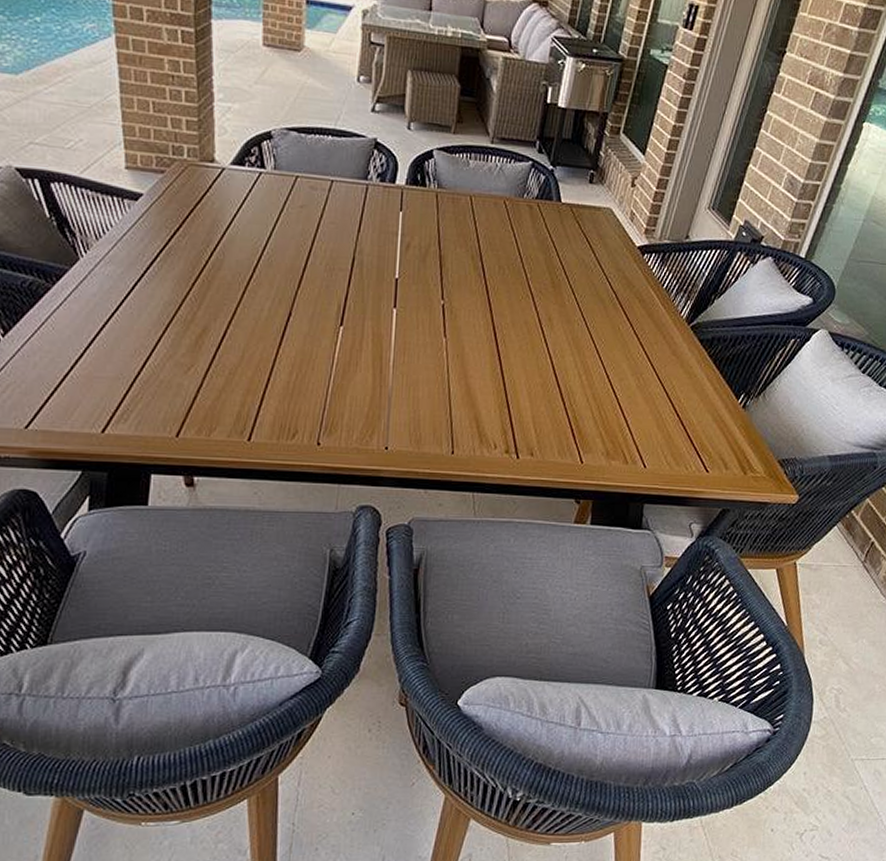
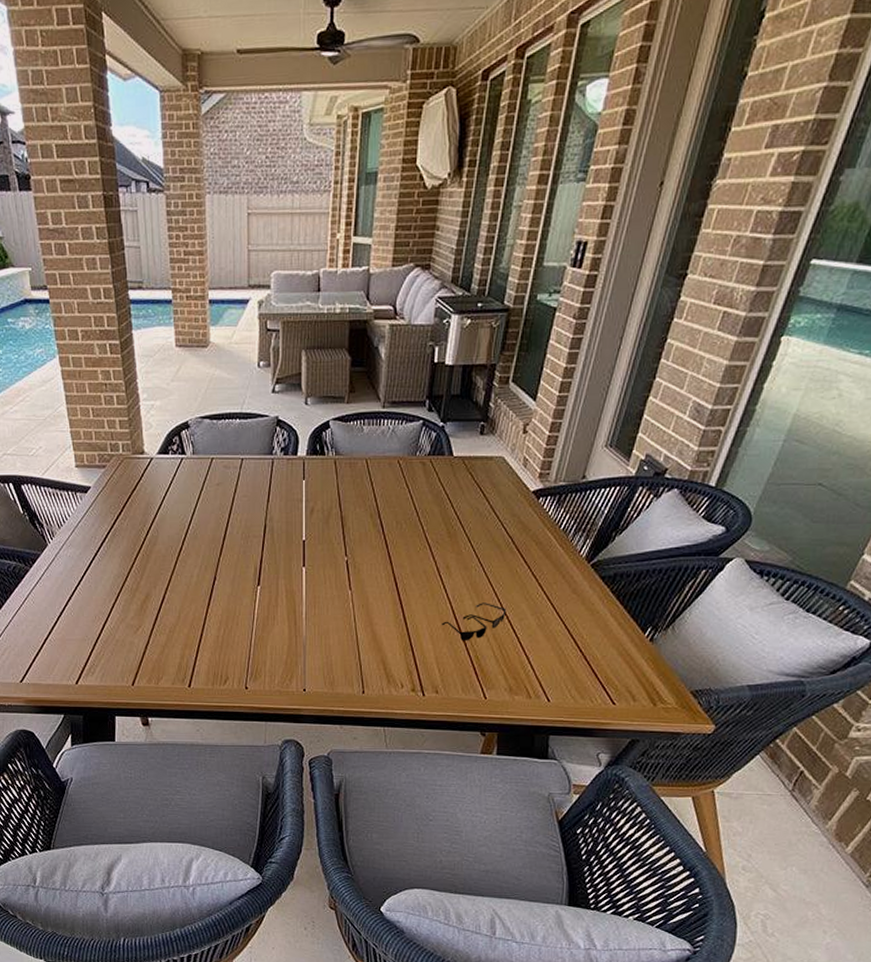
sunglasses: none [541,359,607,400] -> present [442,603,507,641]

